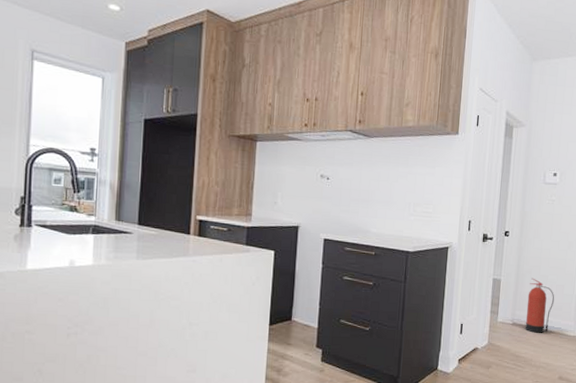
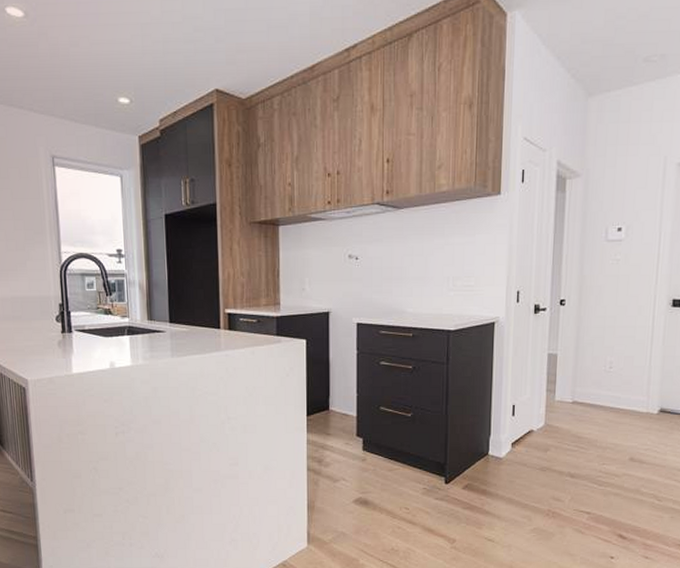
fire extinguisher: present [525,278,555,333] -> none [587,350,623,411]

